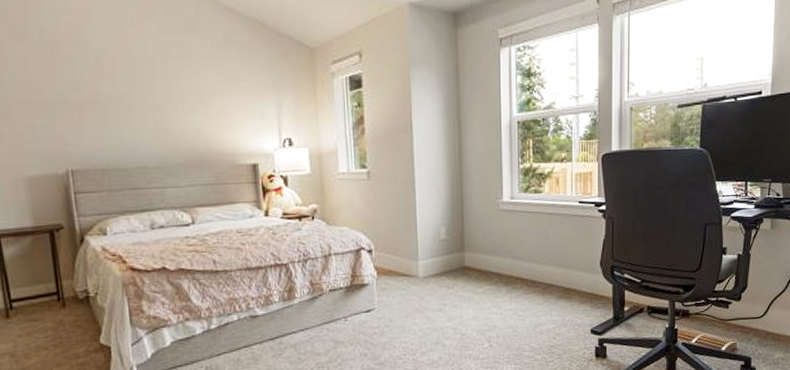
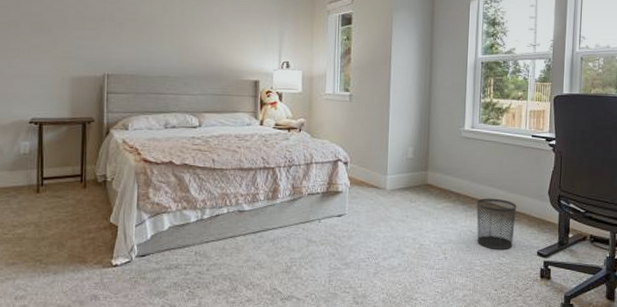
waste bin: none [521,275,566,332] -> present [476,198,517,250]

